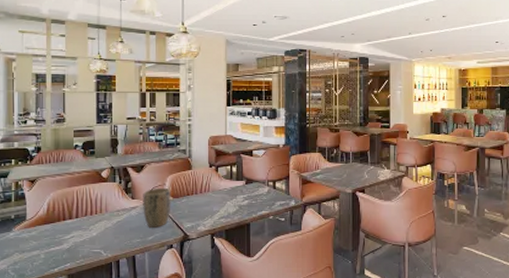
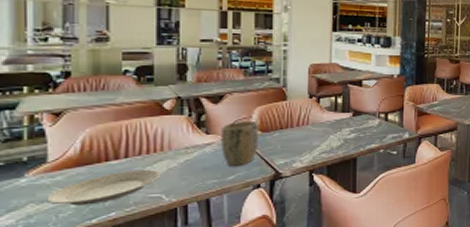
plate: none [26,228,101,256] -> present [46,169,161,206]

